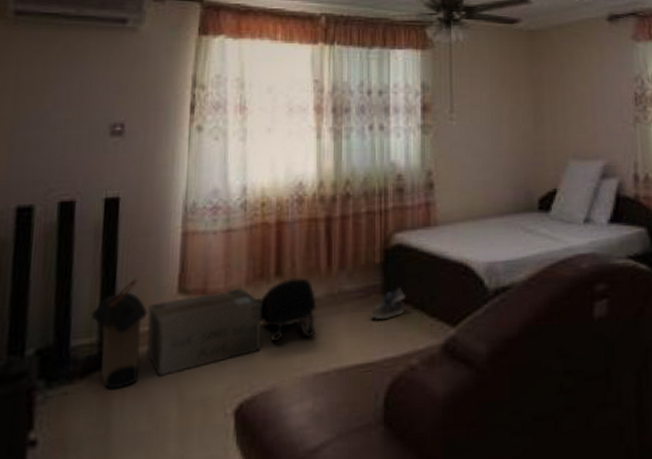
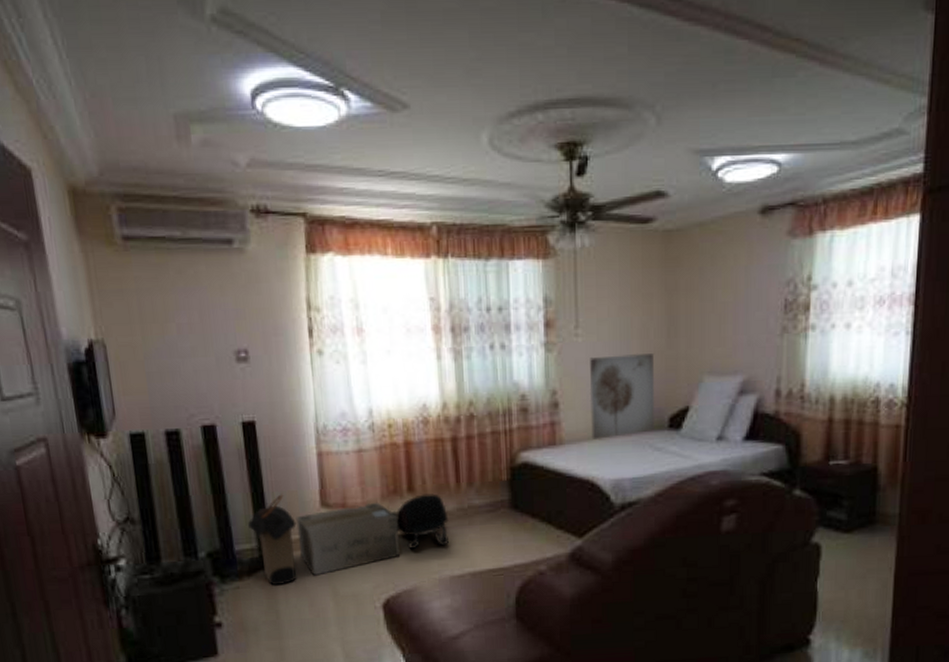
shoe: present [370,288,405,321] -> none [499,503,533,532]
wall art: none [463,138,526,221] -> present [589,354,655,439]

